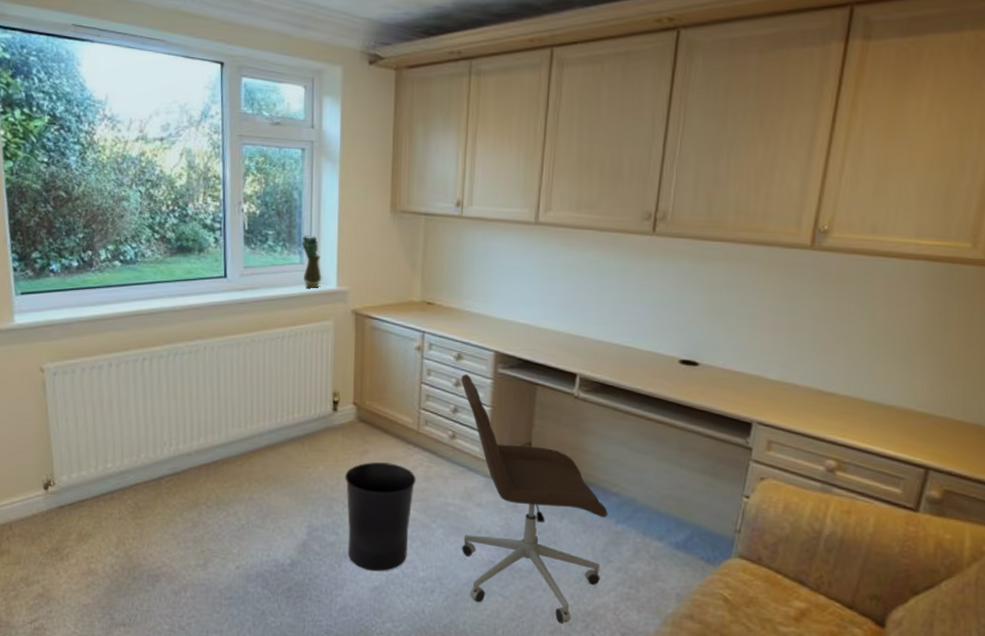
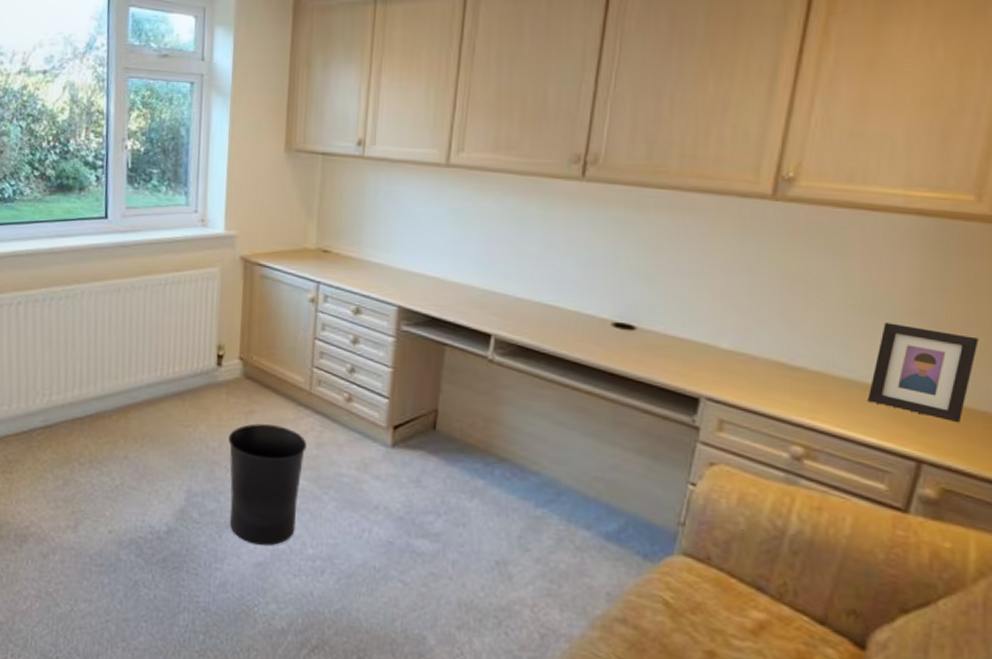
vase: present [300,234,322,289] -> none [186,173,209,233]
office chair: present [461,374,608,623] -> none [356,330,526,618]
picture frame: none [887,353,973,435] -> present [868,323,979,423]

